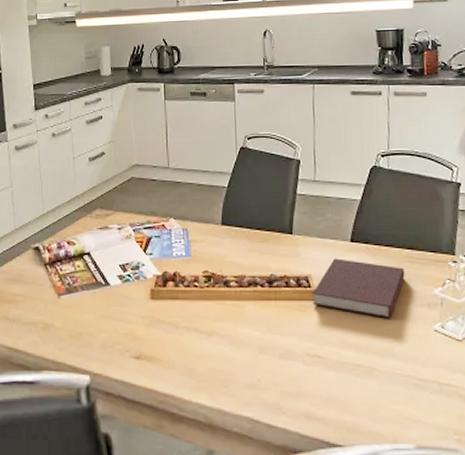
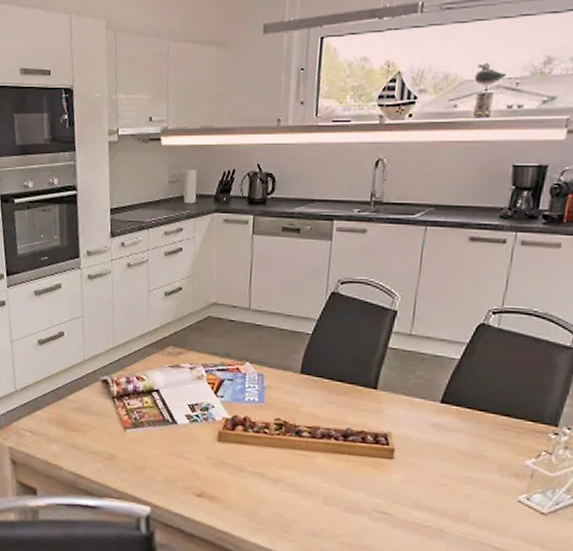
notebook: present [312,258,405,319] -> none [388,418,497,485]

